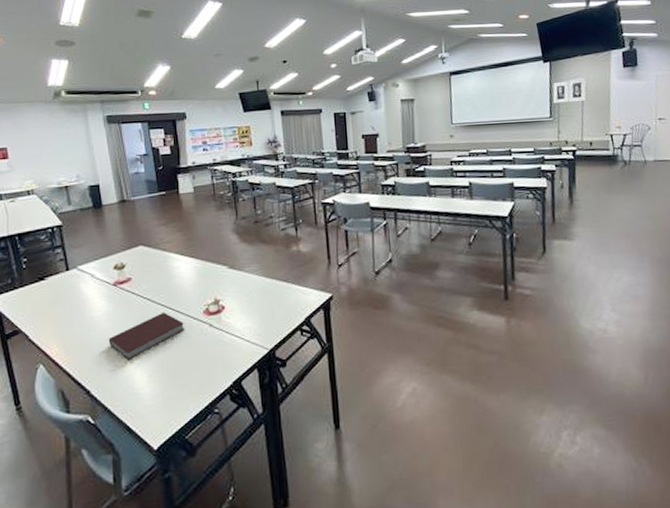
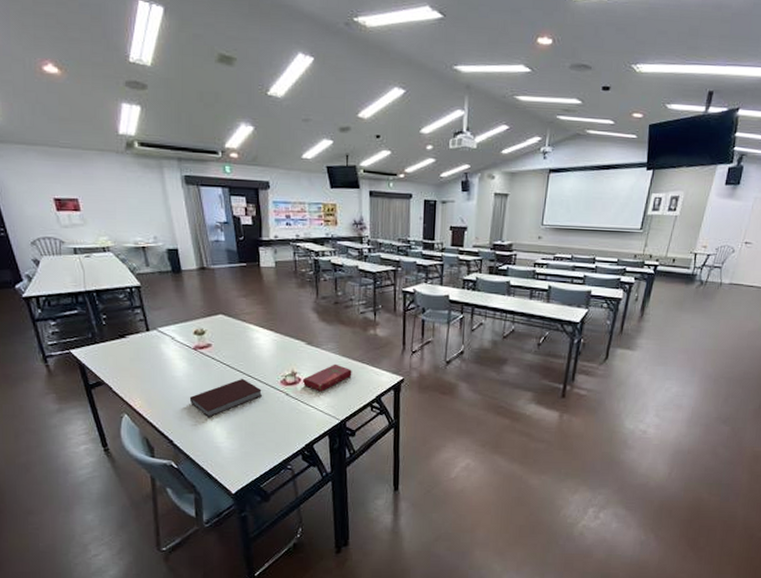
book: none [226,286,278,319] -> present [302,364,352,392]

